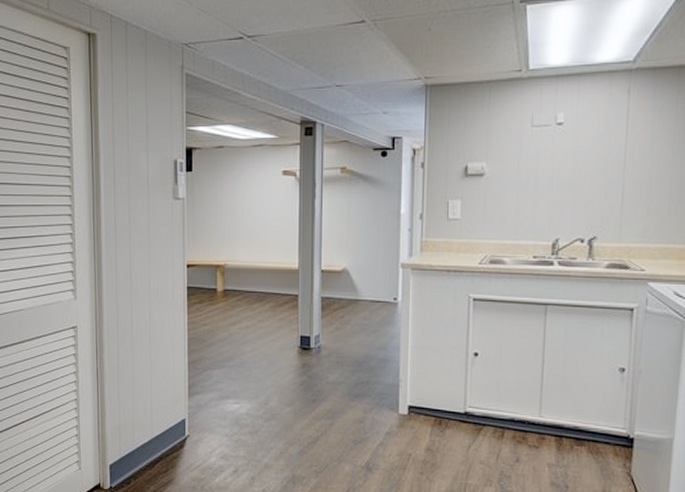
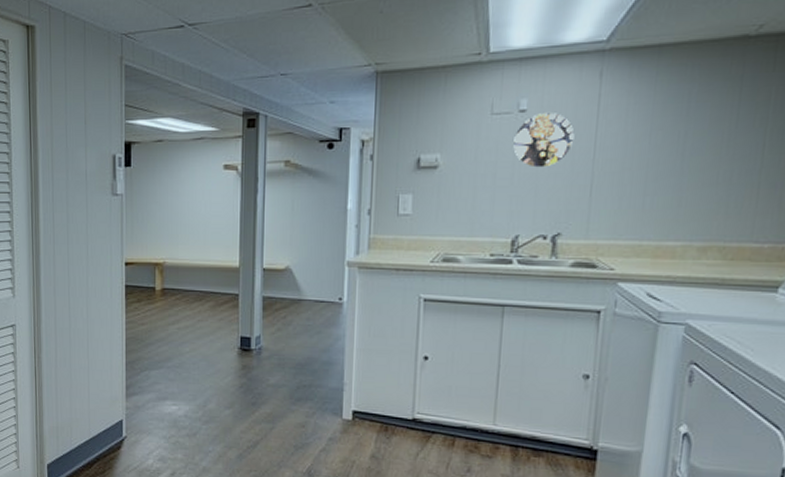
wall clock: none [552,126,607,176] -> present [513,113,575,168]

